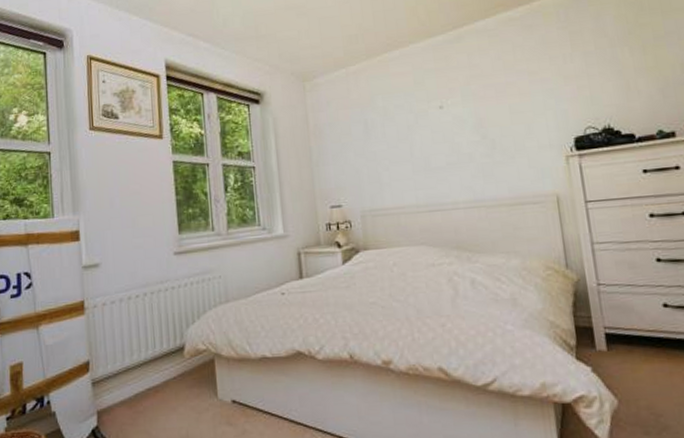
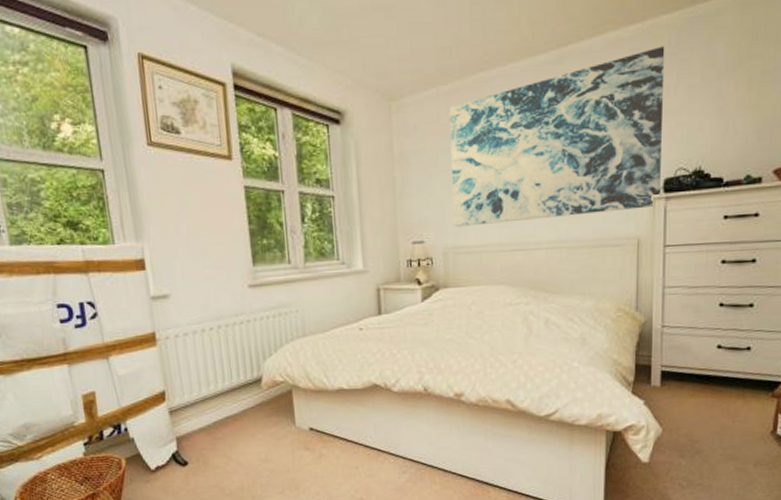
wall art: none [359,22,572,191] -> present [449,46,665,227]

